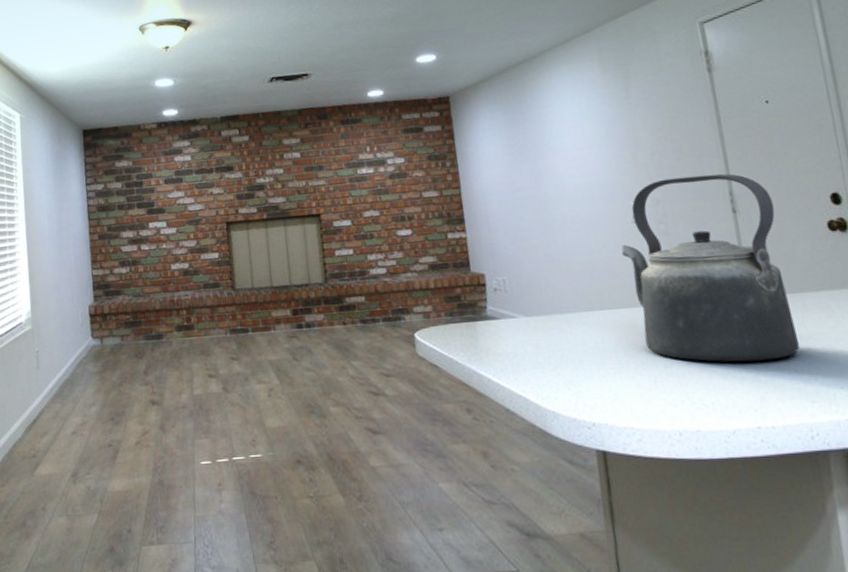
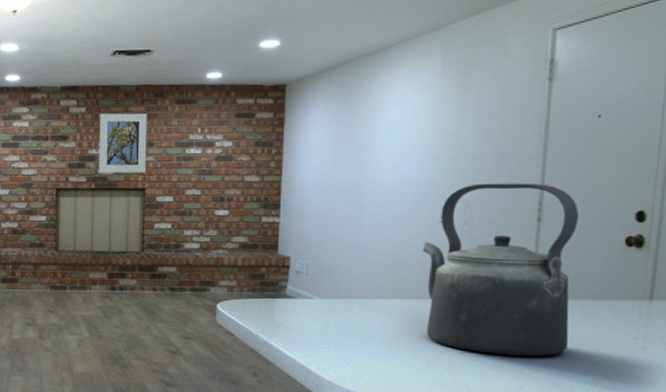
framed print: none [264,137,319,202] -> present [99,113,147,173]

